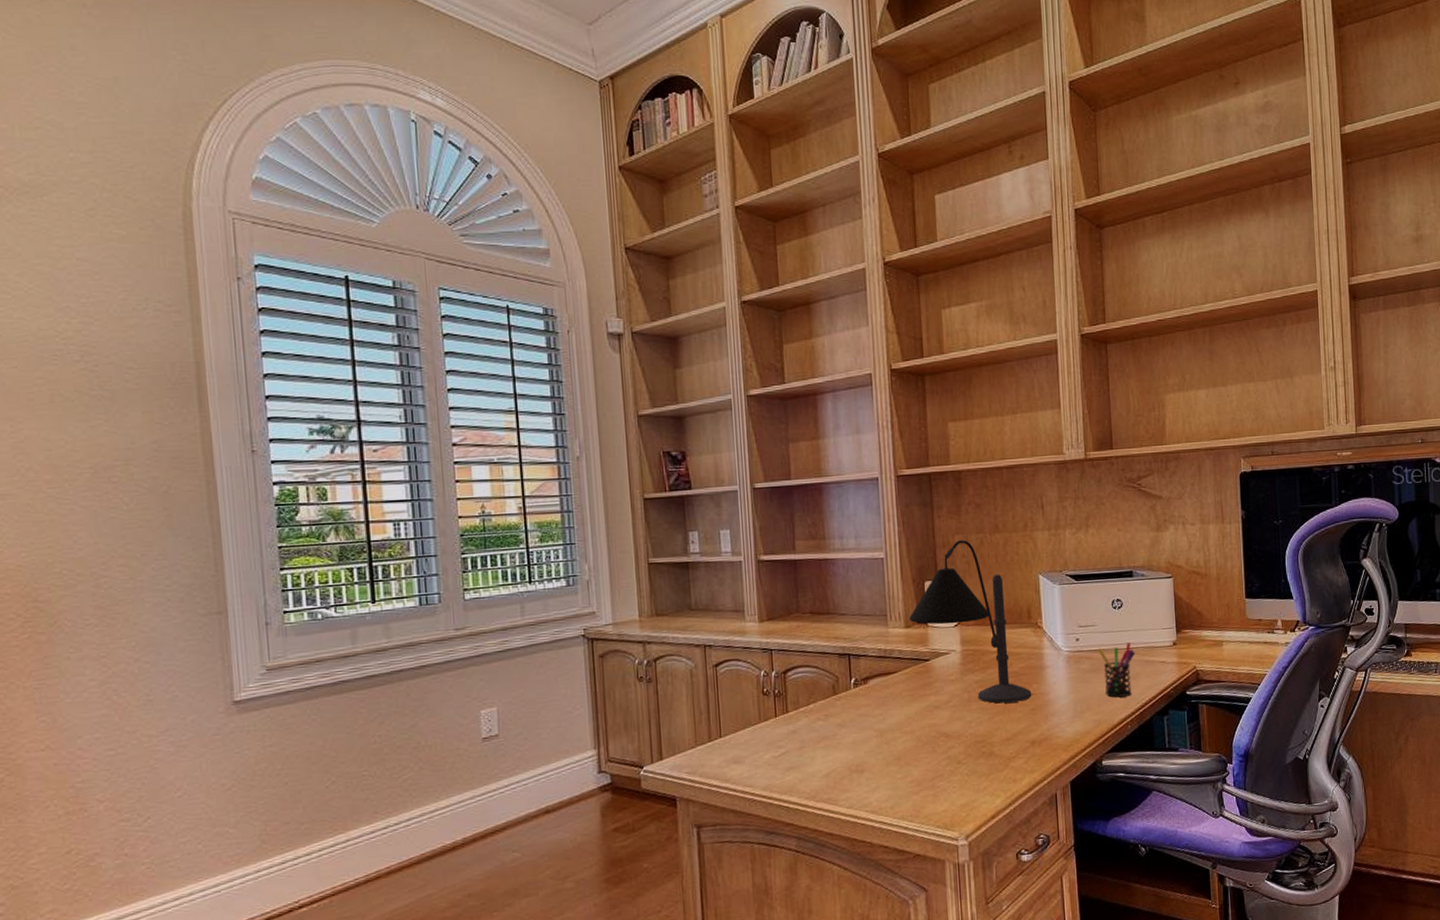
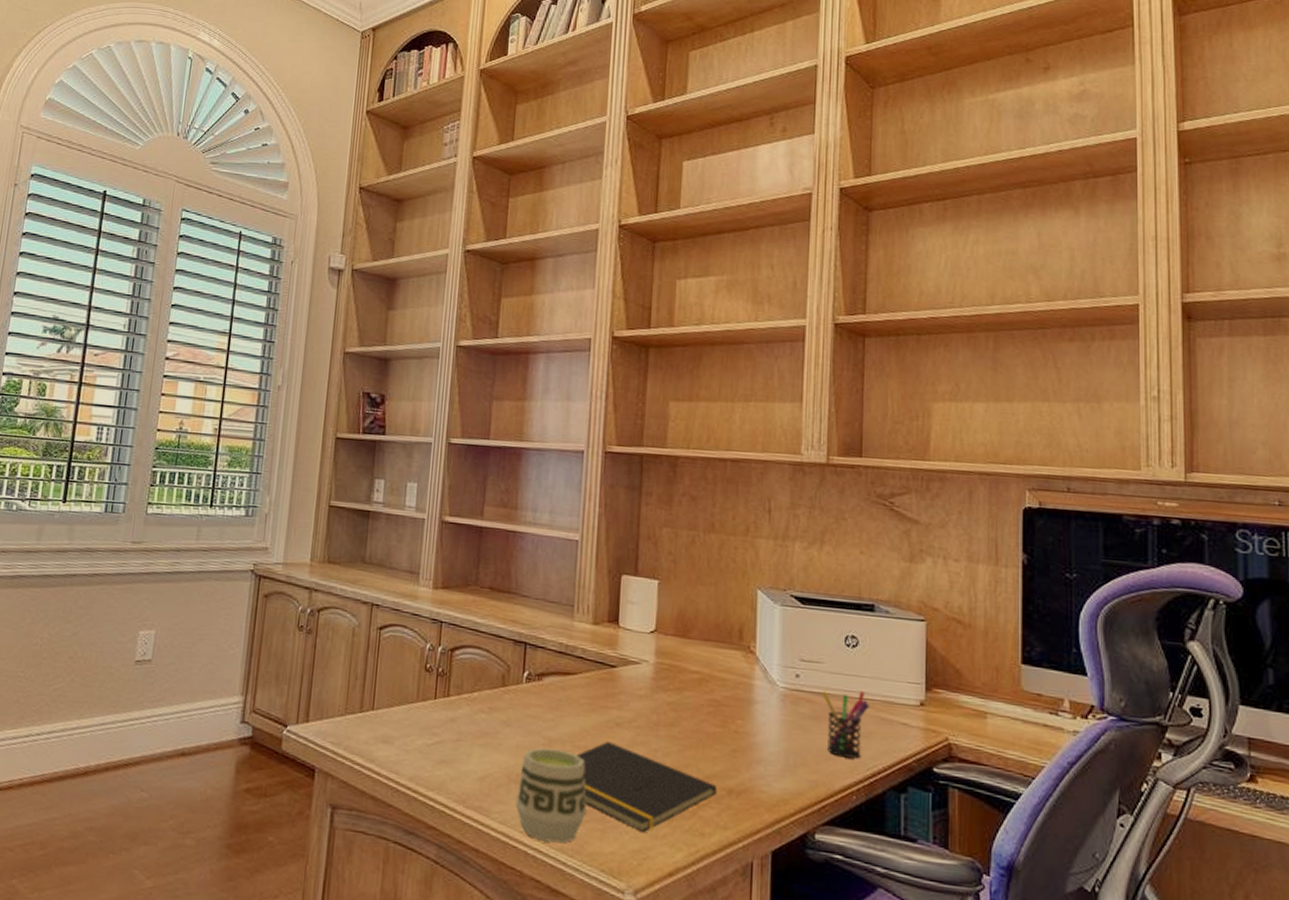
cup: none [858,737,919,815] -> present [515,747,587,844]
notepad: none [904,723,1024,790] -> present [575,742,718,833]
desk lamp: present [908,540,1032,704] -> none [598,534,735,738]

